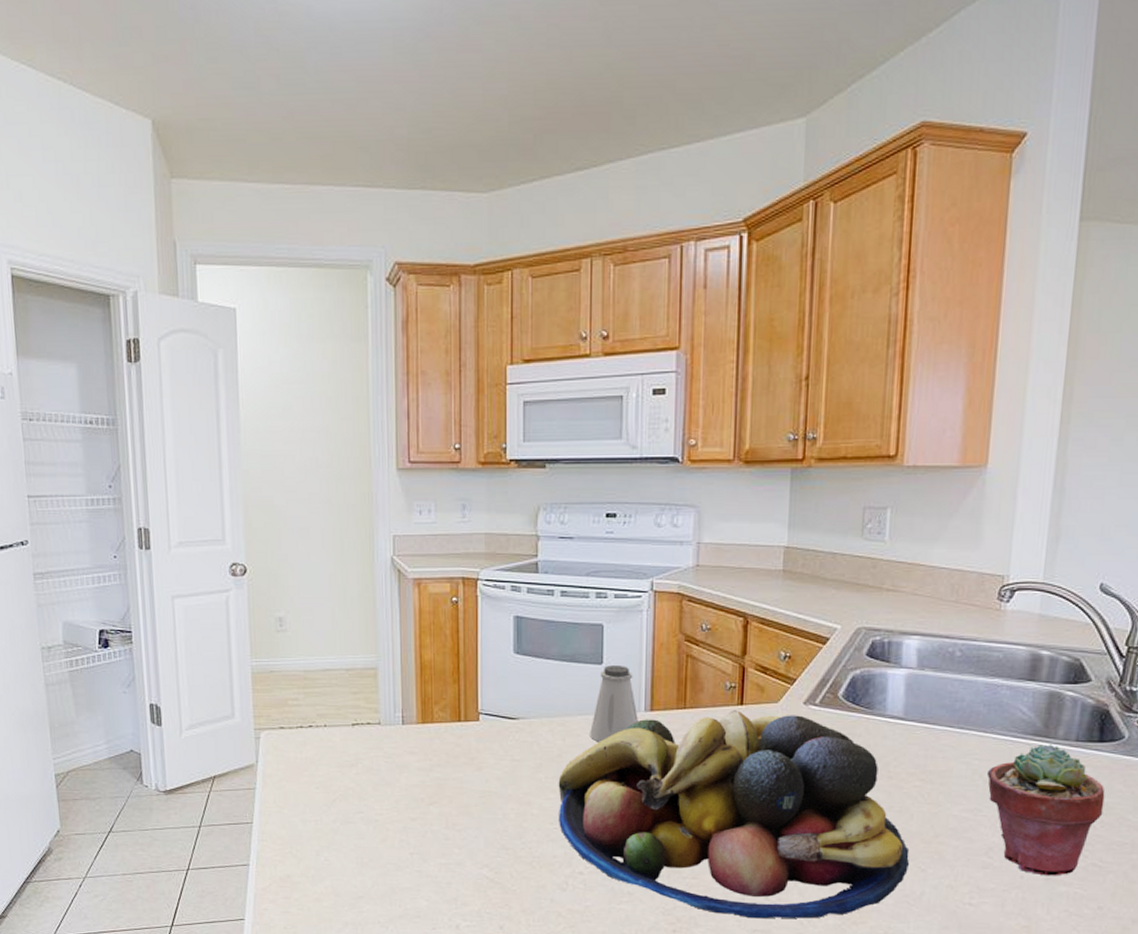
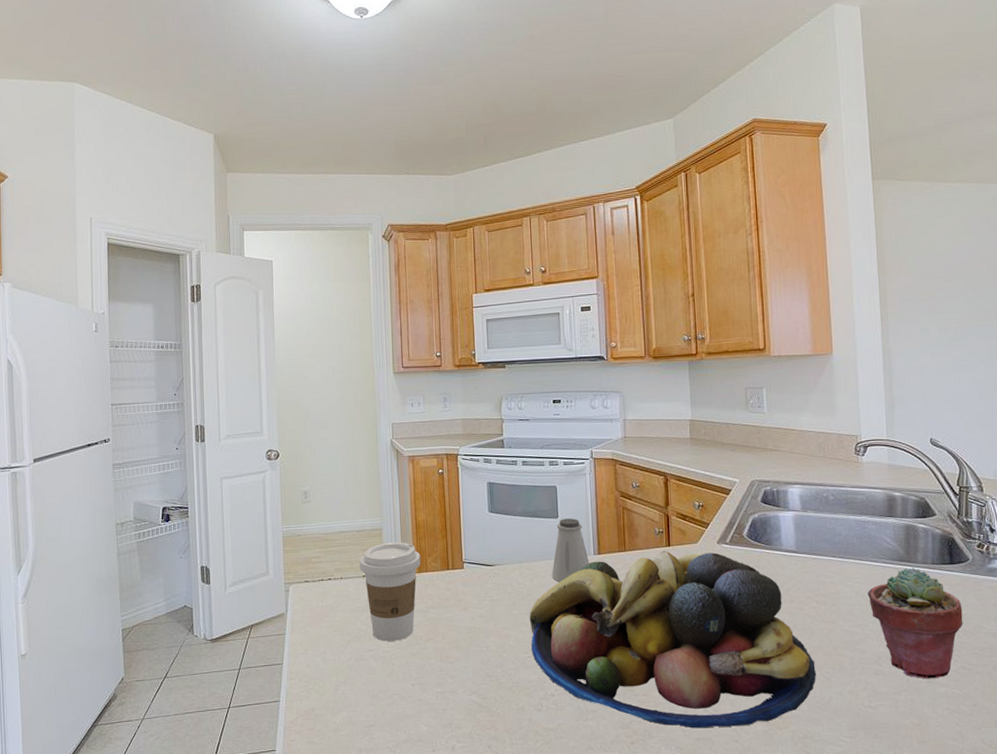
coffee cup: none [348,685,426,803] -> present [359,542,421,641]

